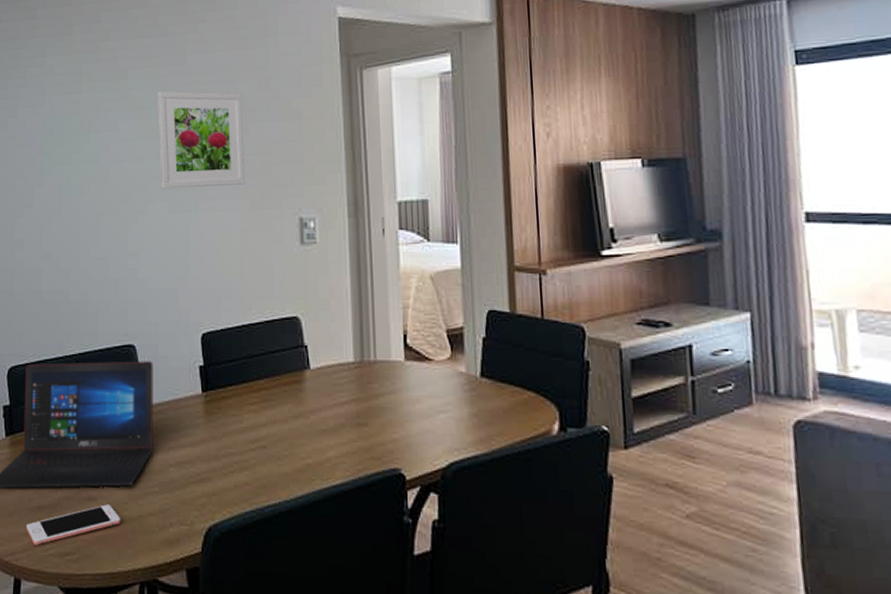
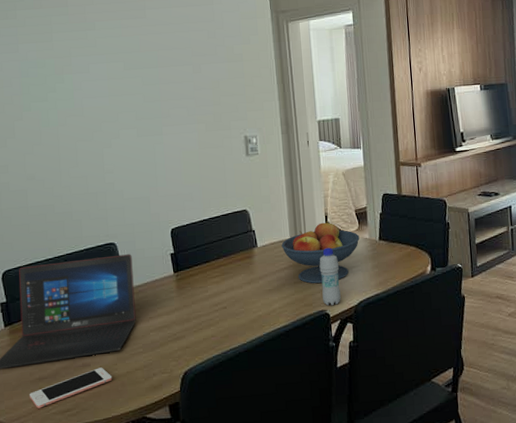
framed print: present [156,91,245,189] -> none [121,39,200,119]
fruit bowl: none [342,342,452,430] -> present [281,221,360,284]
bottle: none [393,380,422,465] -> present [319,247,341,306]

